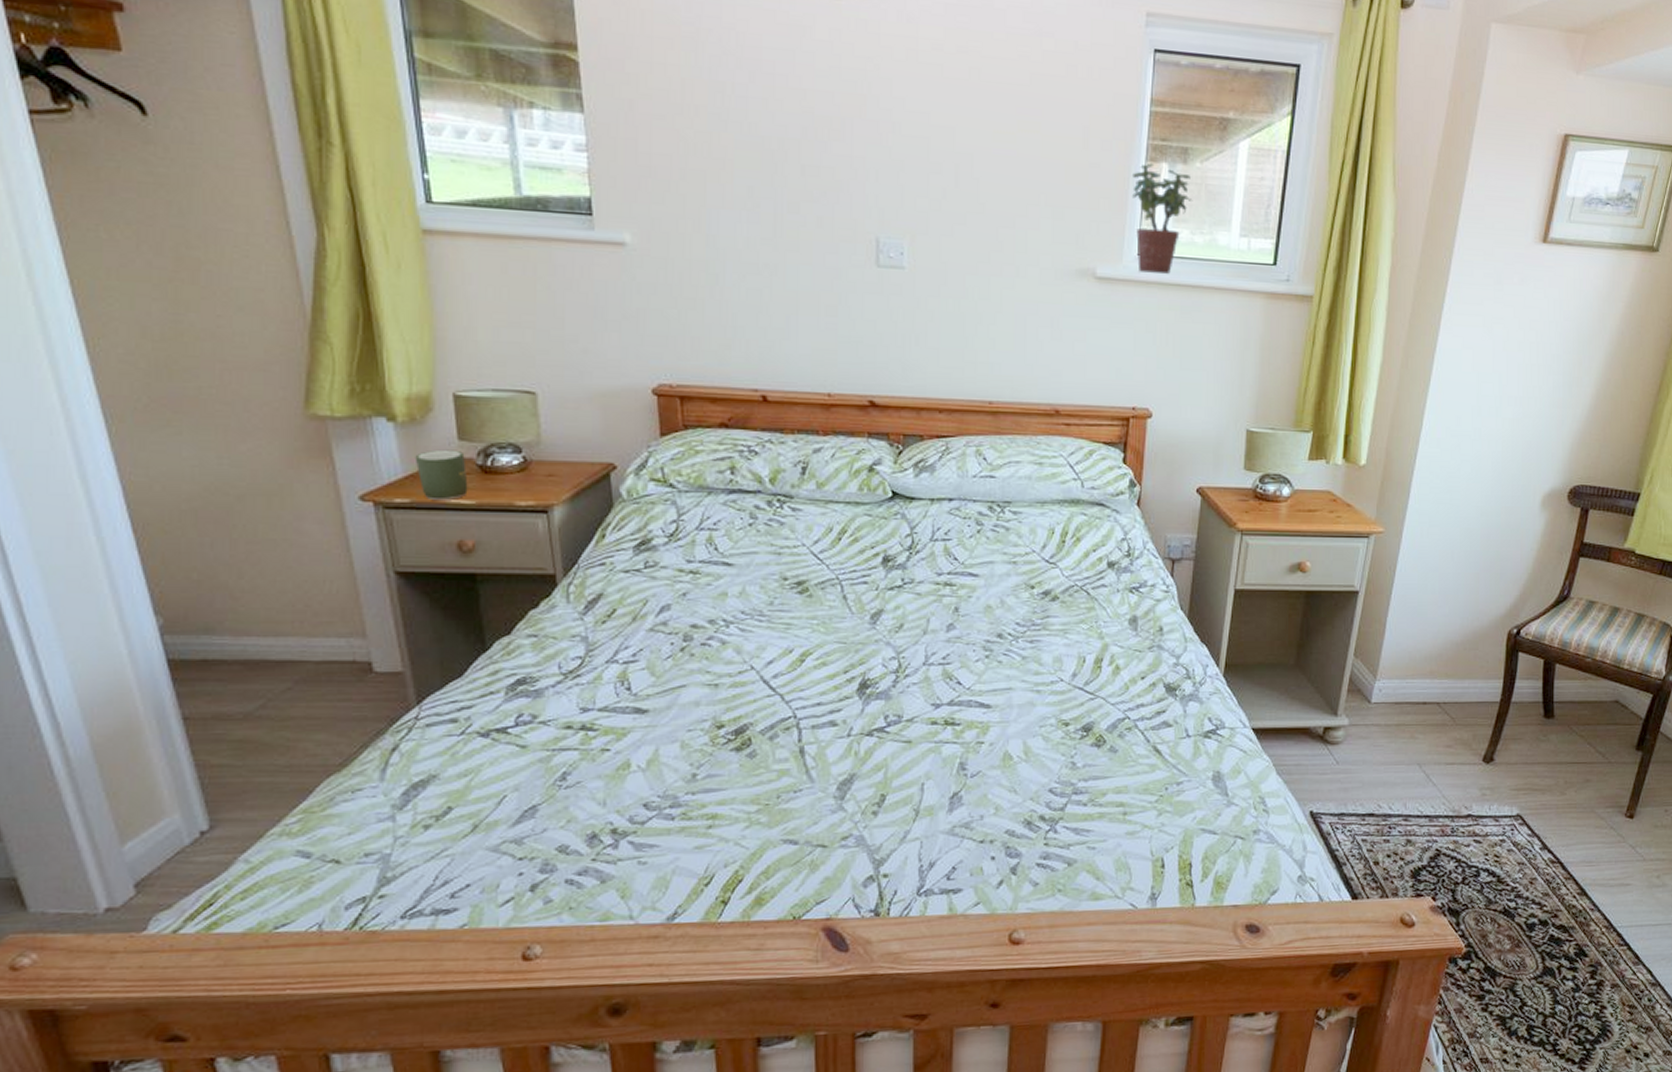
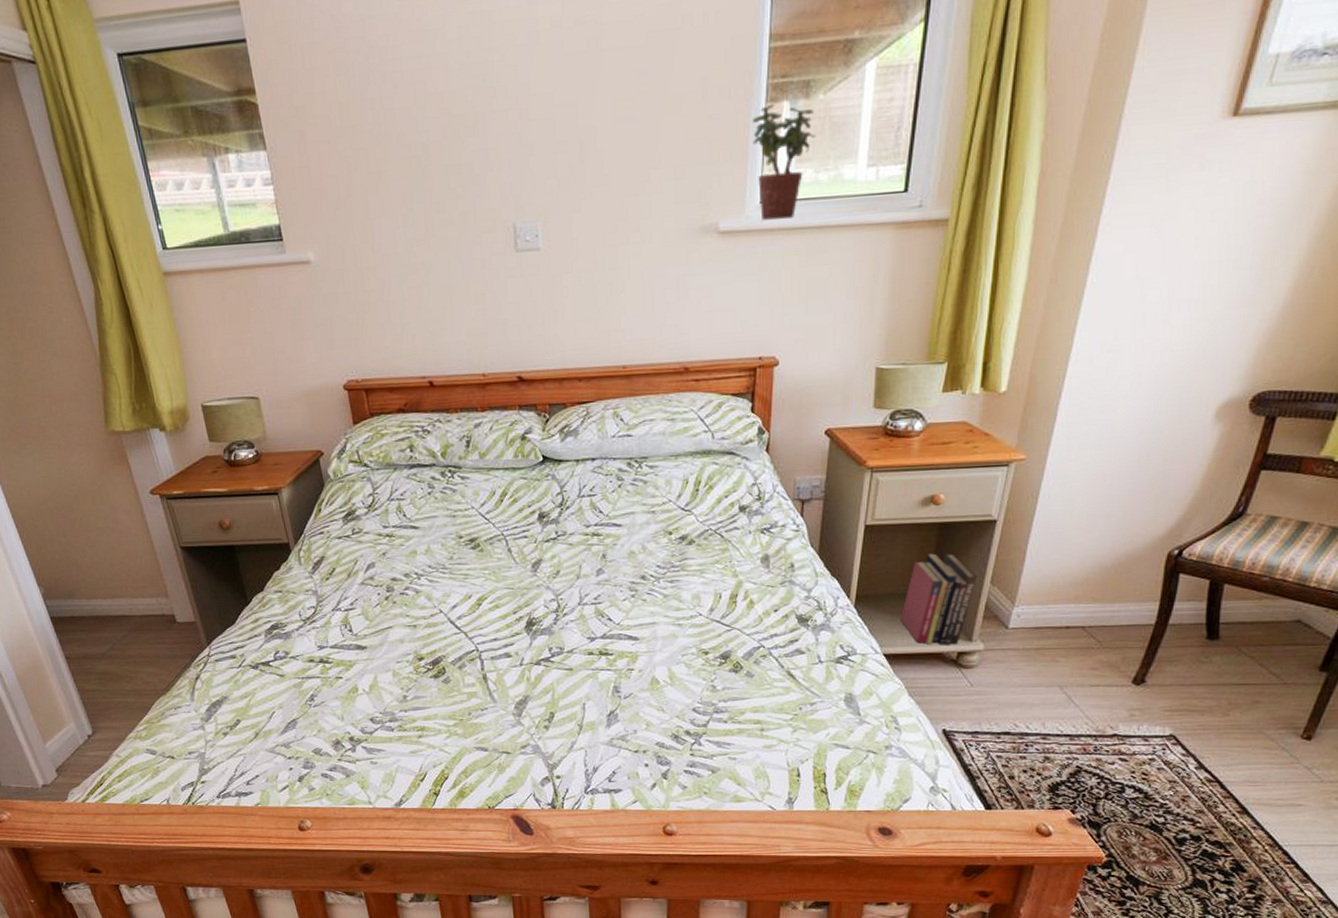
mug: present [415,449,468,501] -> none [182,449,221,491]
books: none [1268,622,1341,720] -> present [900,553,977,645]

